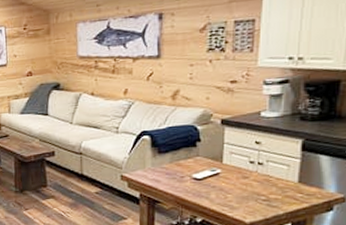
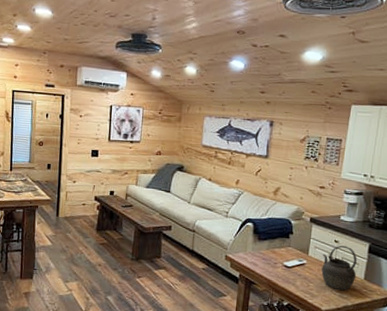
kettle: none [241,146,288,199] -> present [321,245,357,291]

